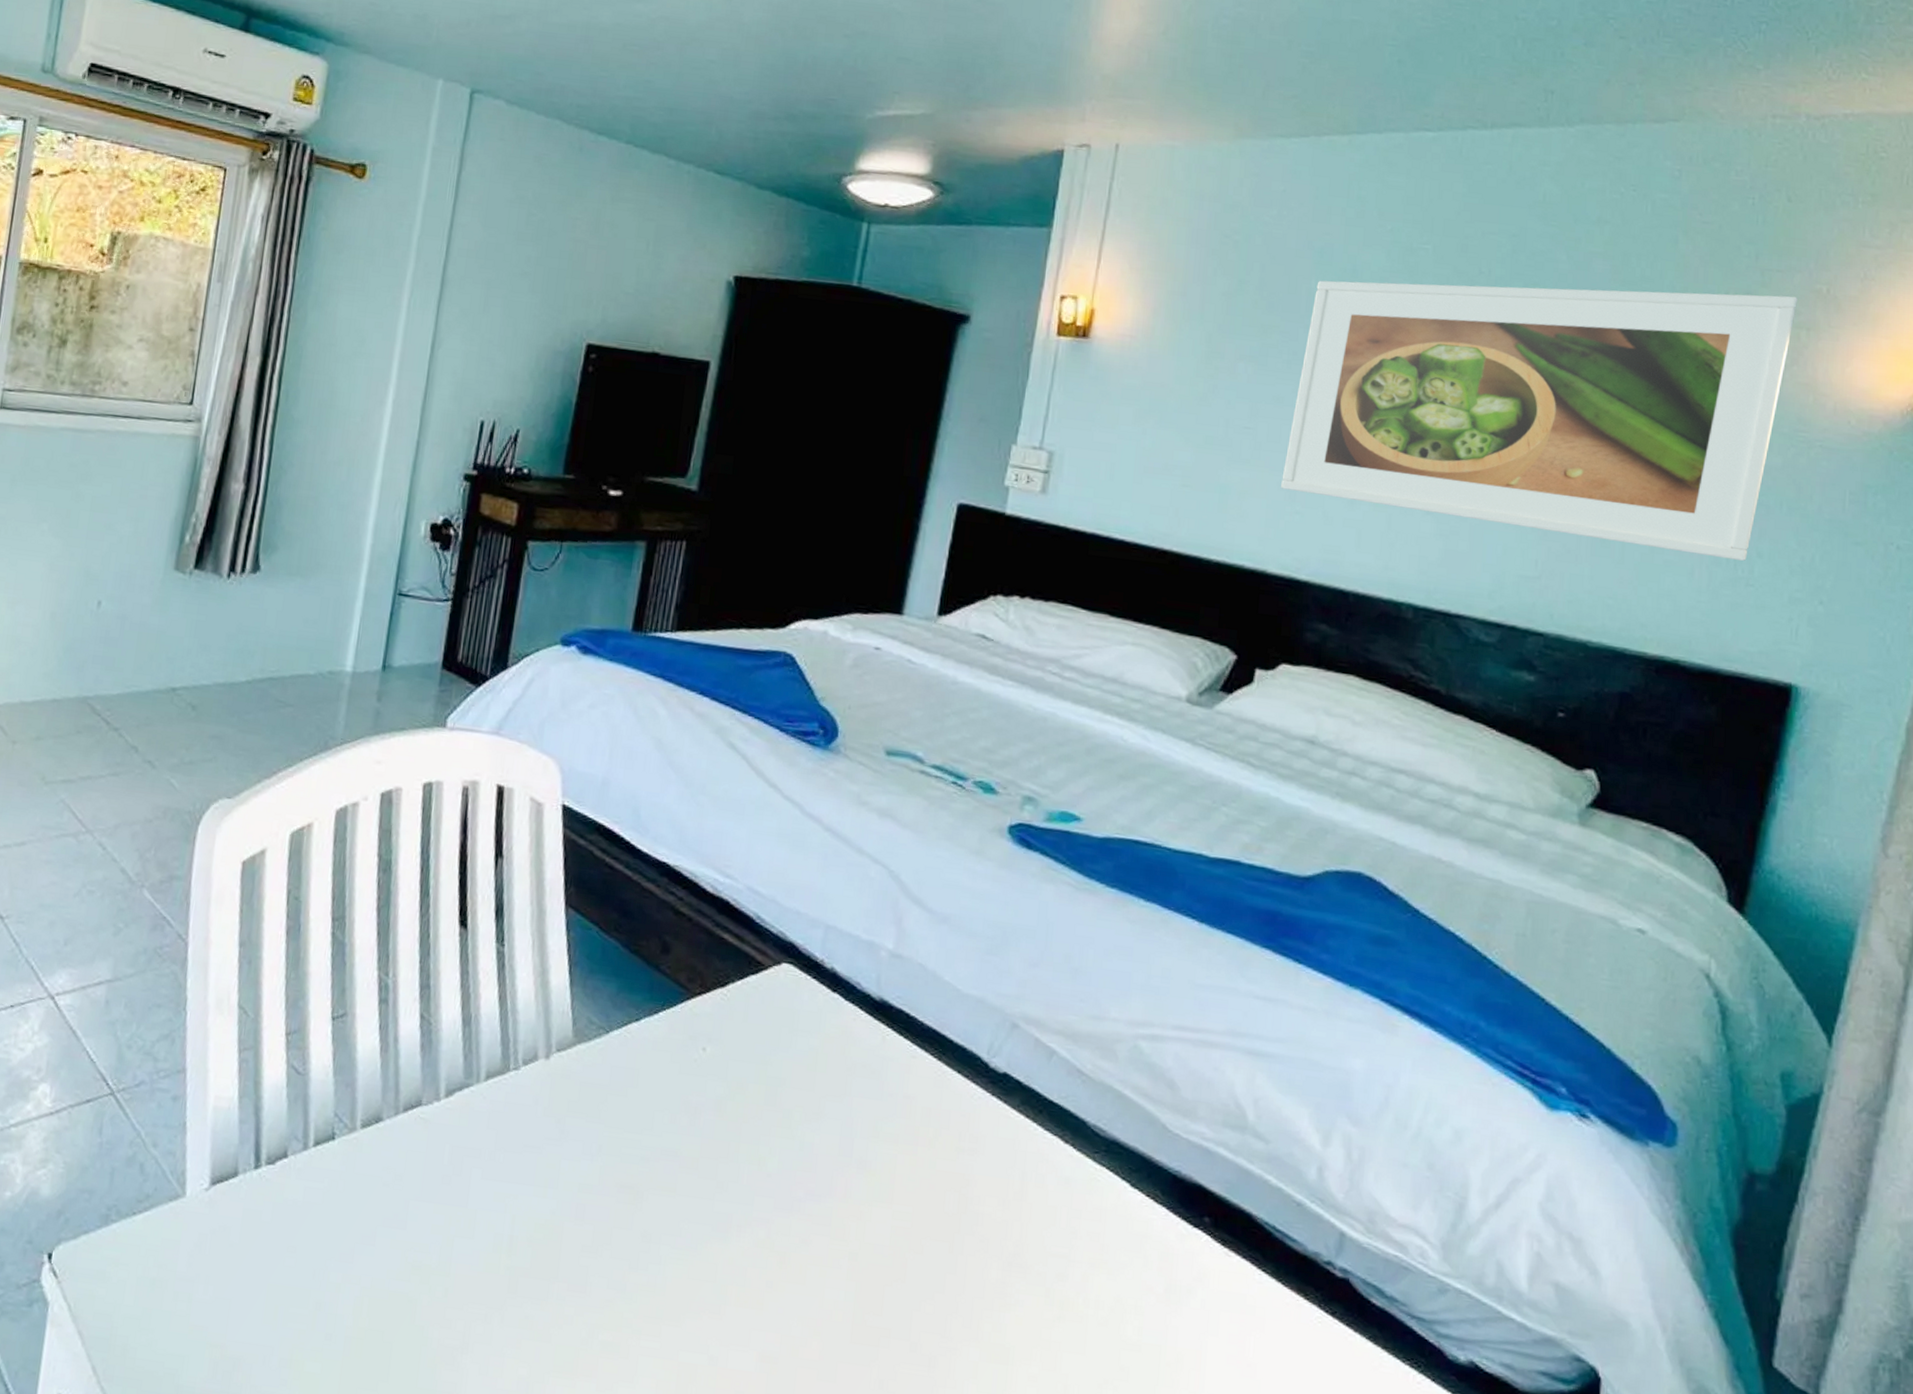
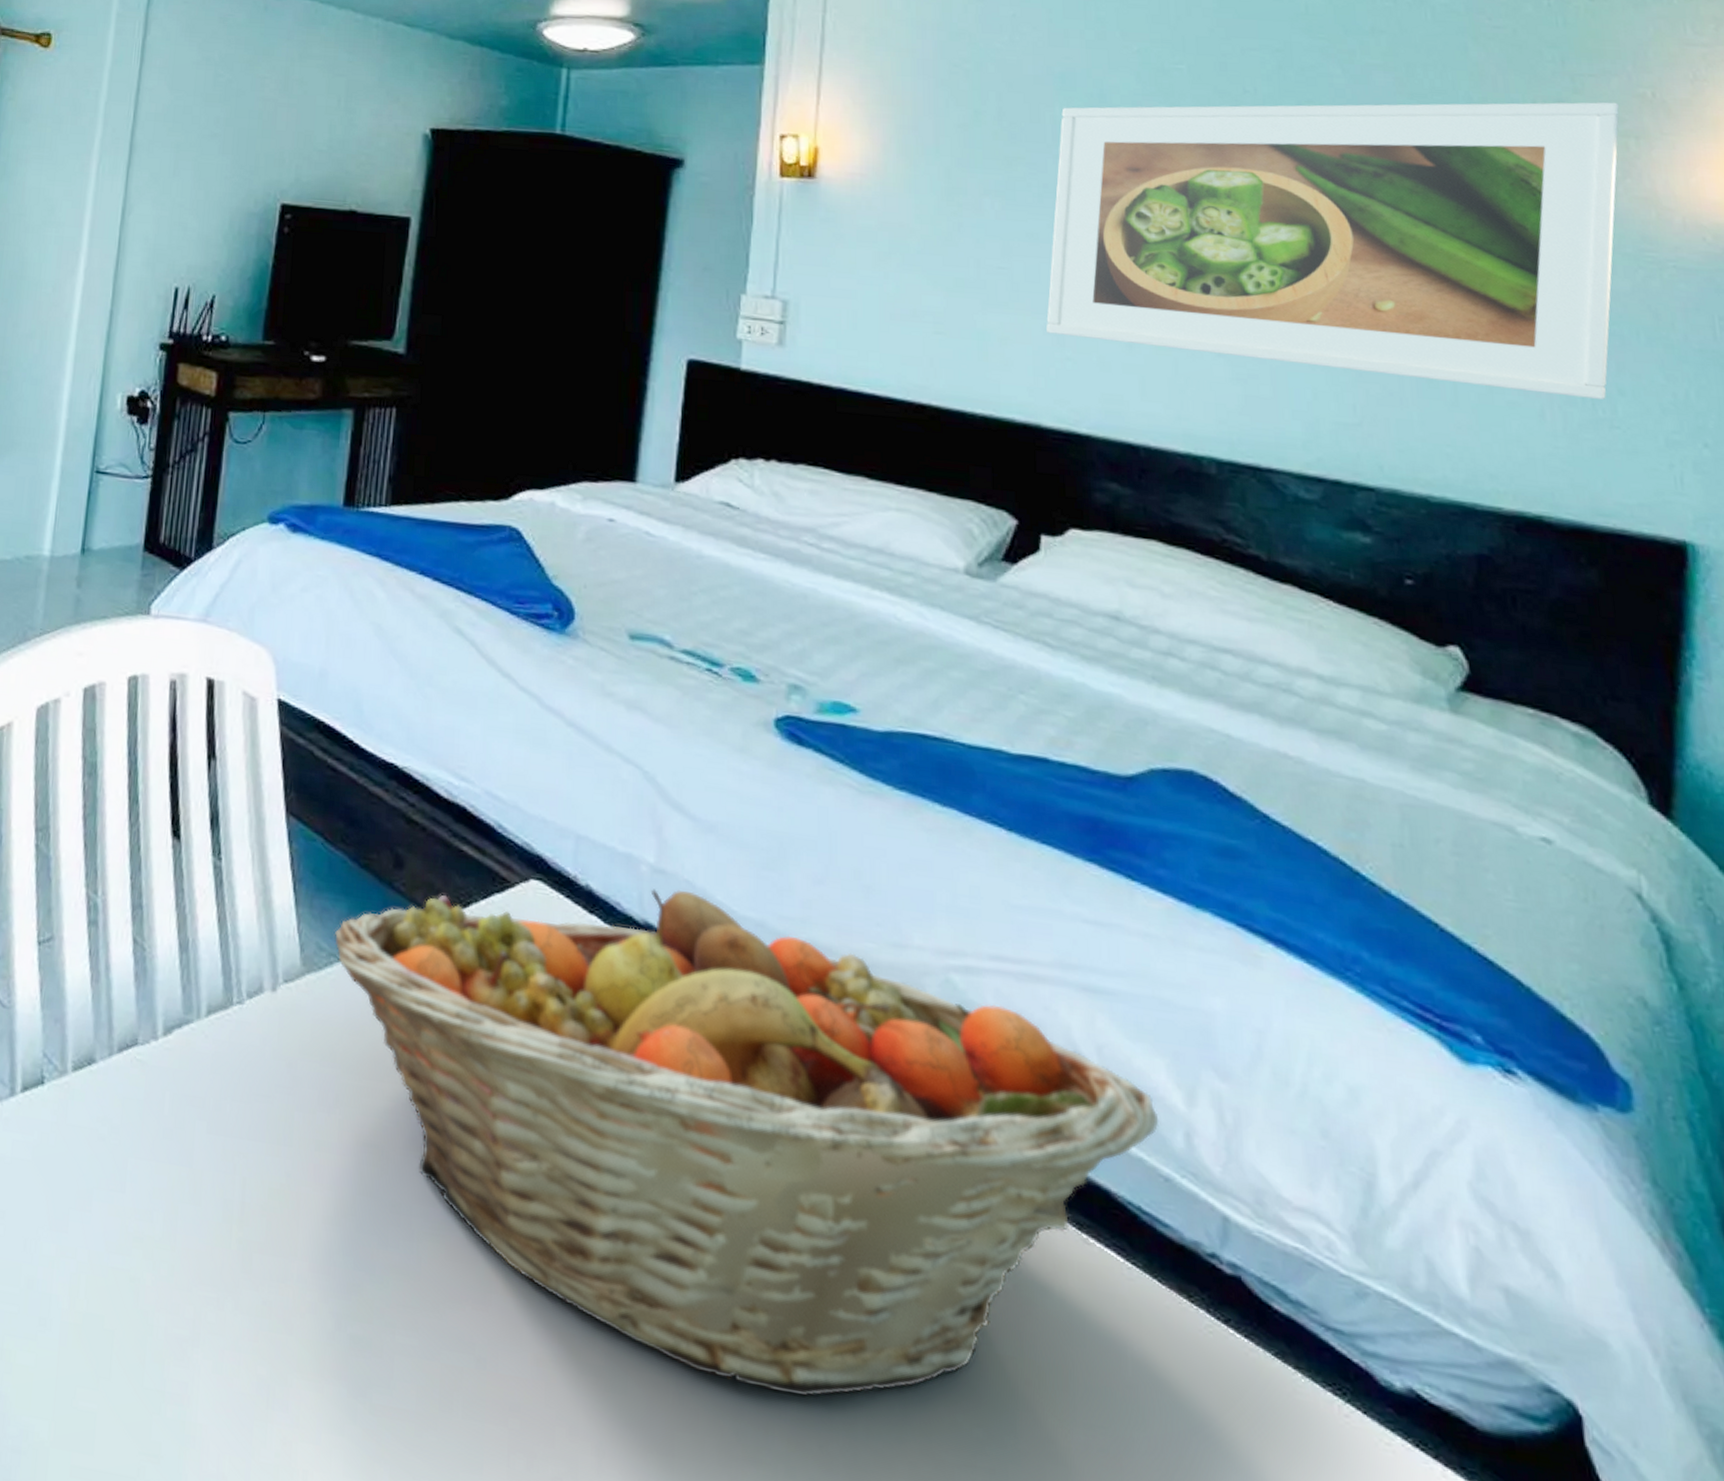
fruit basket: none [603,971,1299,1381] -> present [334,889,1160,1398]

